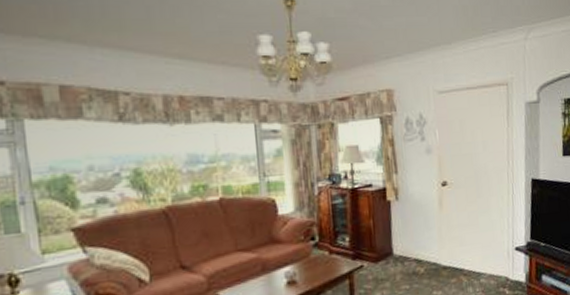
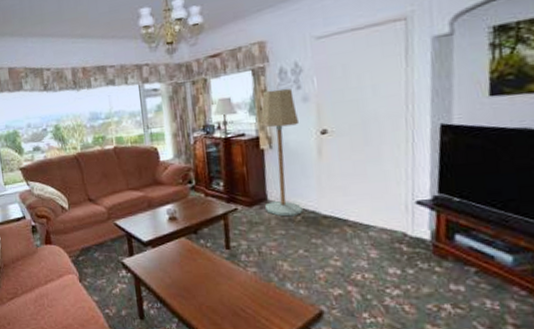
floor lamp: none [386,139,426,271] -> present [259,88,304,217]

